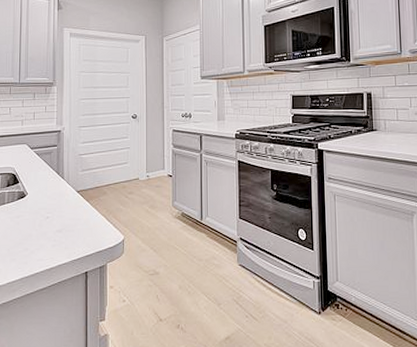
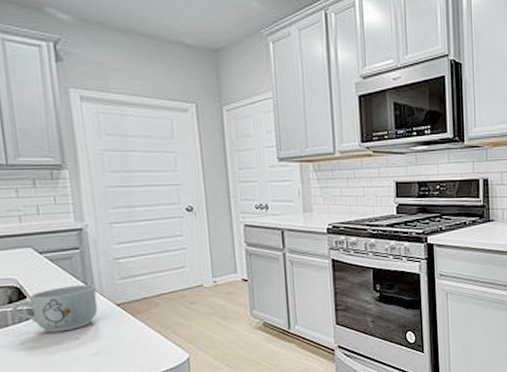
mug: none [8,174,65,211] -> present [12,284,98,333]

